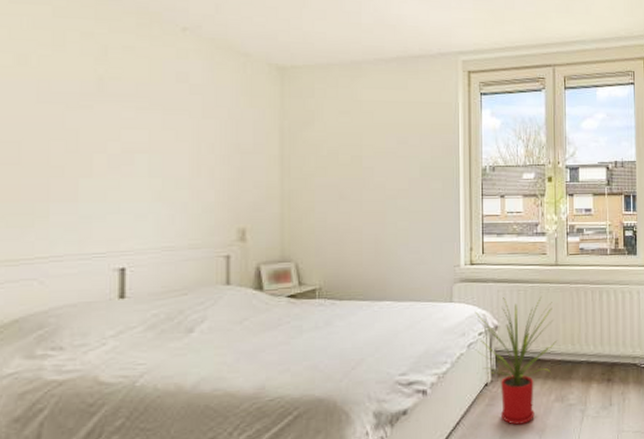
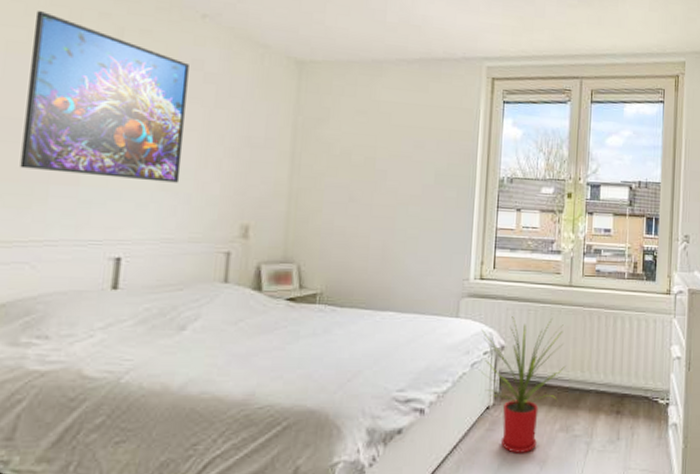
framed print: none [19,35,175,193] -> present [20,11,189,183]

